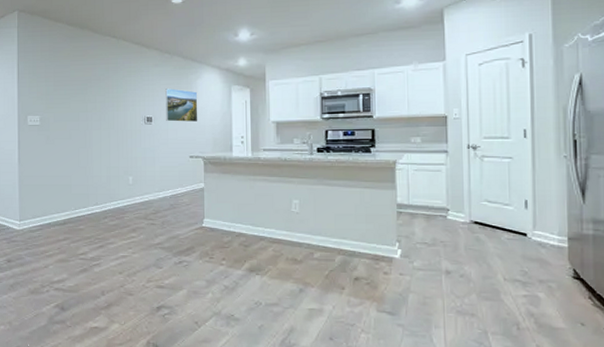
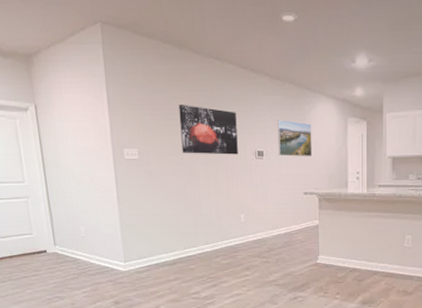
wall art: none [78,77,129,121] -> present [179,105,238,155]

